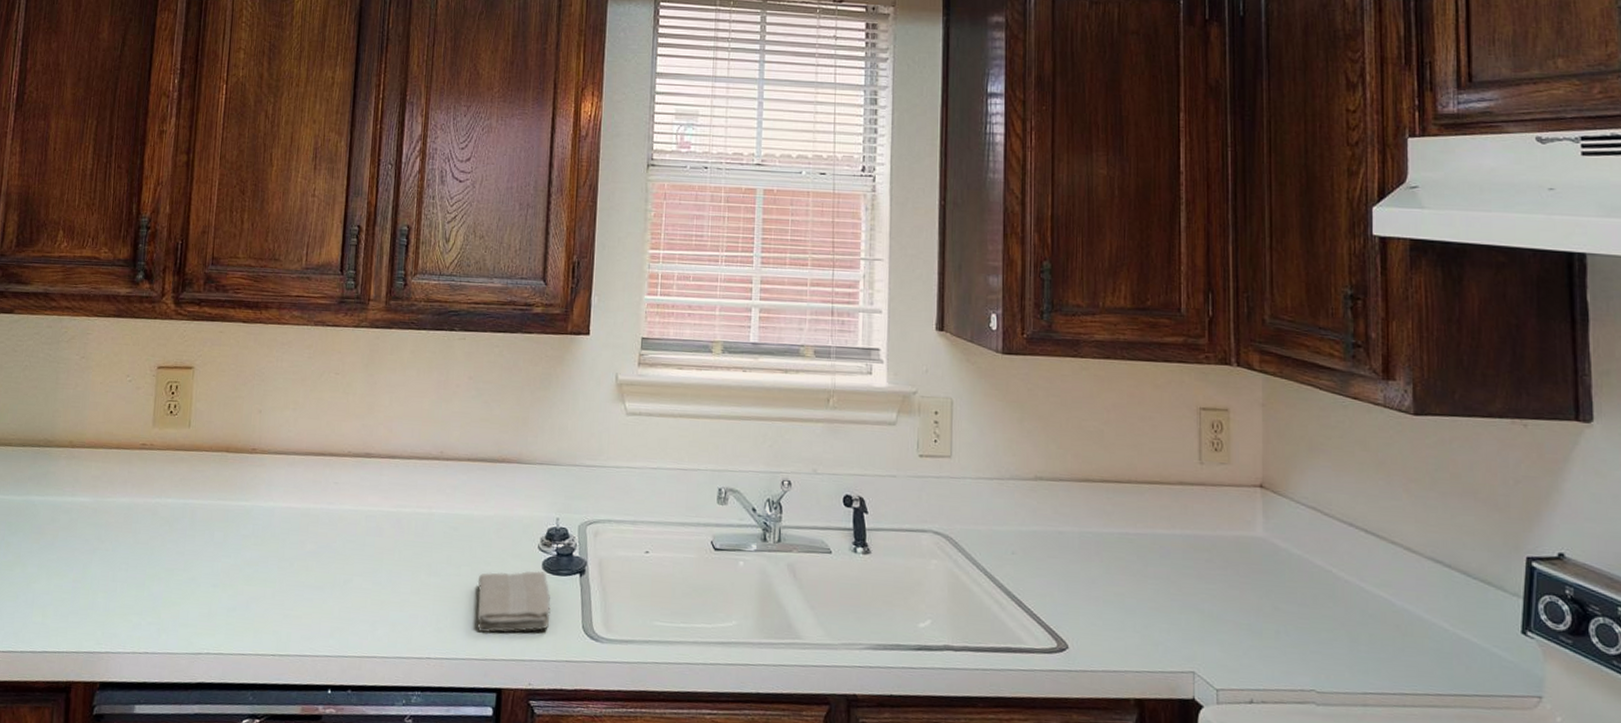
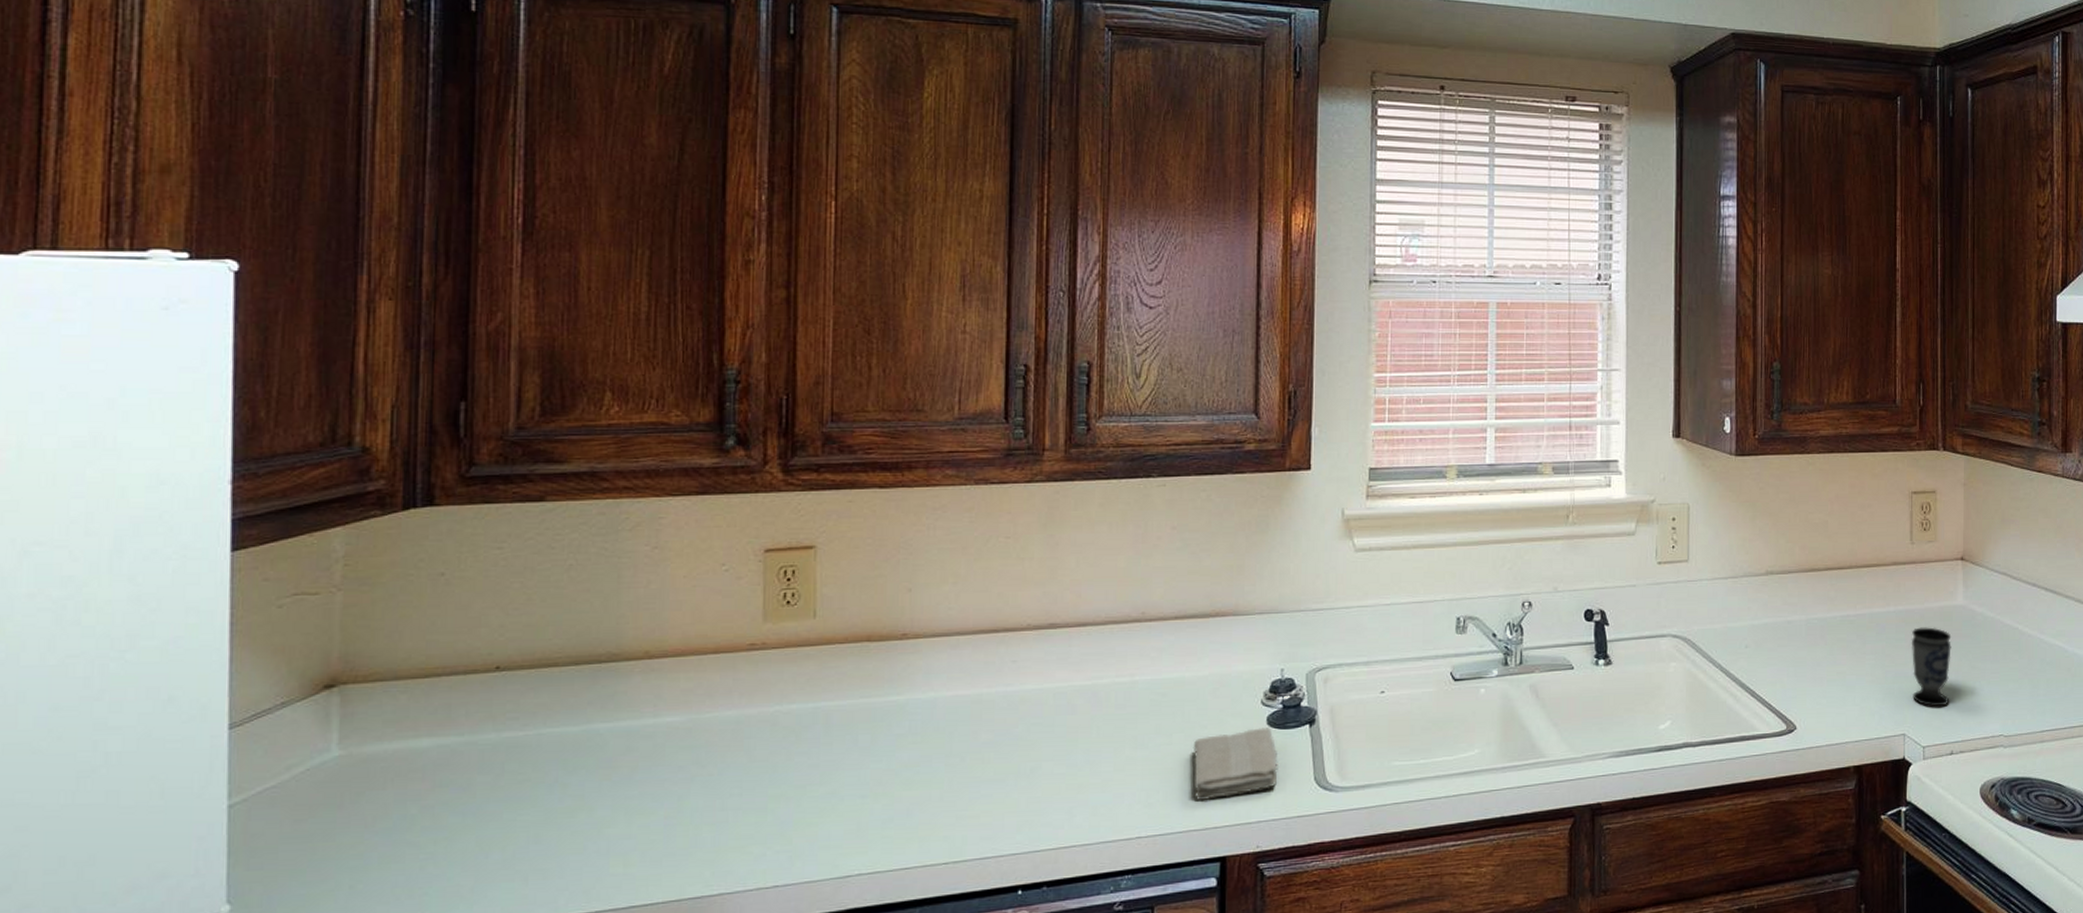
cup: none [1201,556,1250,648] -> present [1911,627,1952,707]

